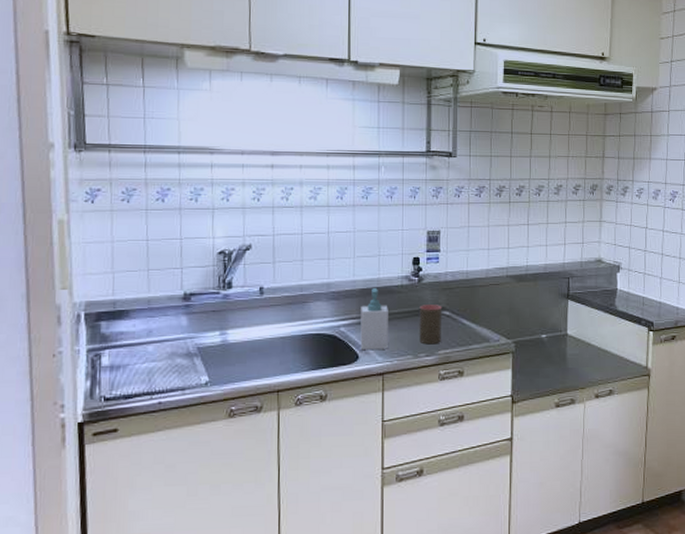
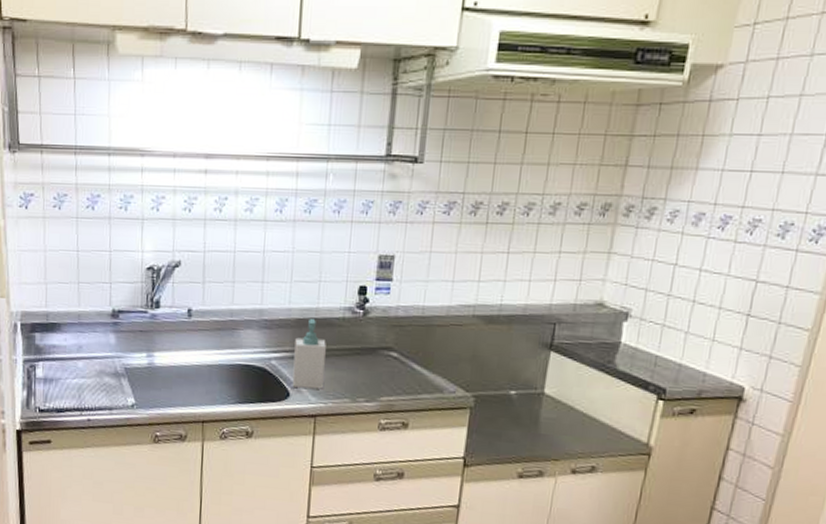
cup: present [419,305,442,345] -> none [359,342,390,390]

